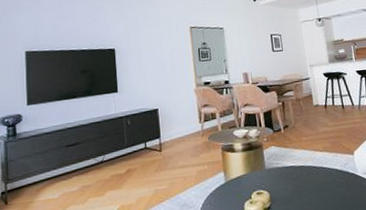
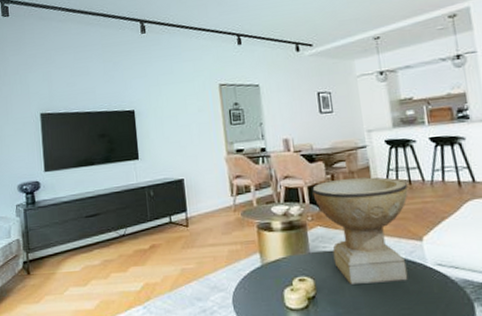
decorative bowl: none [267,103,344,195] -> present [312,177,408,284]

